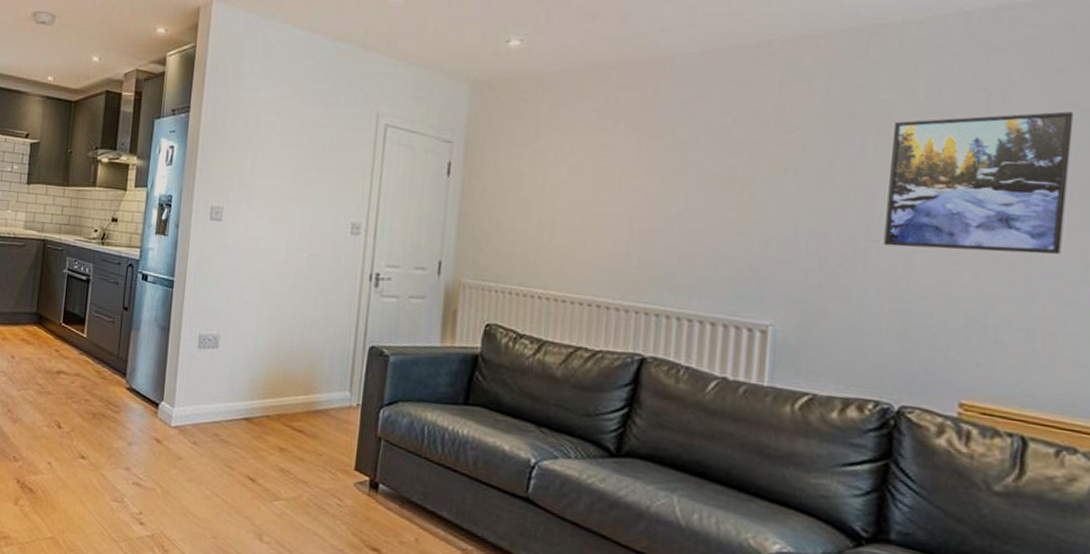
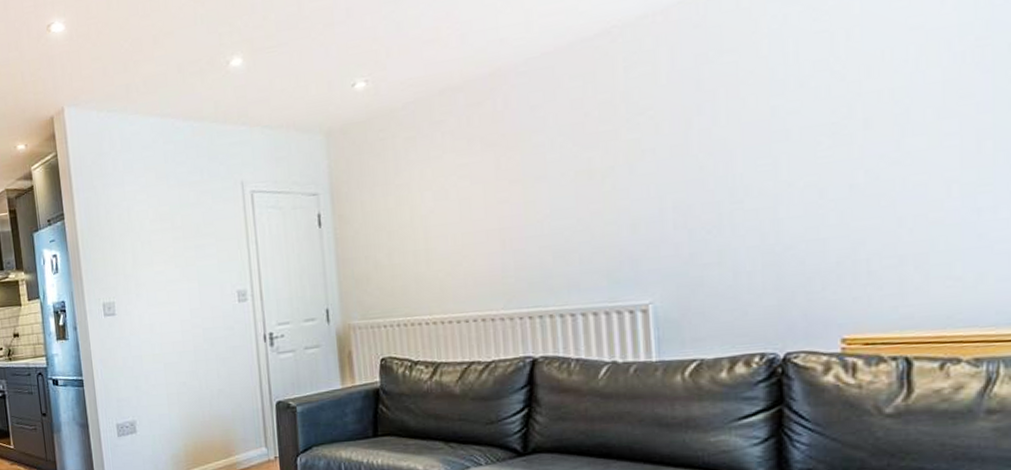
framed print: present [883,111,1074,254] -> none [743,34,922,205]

